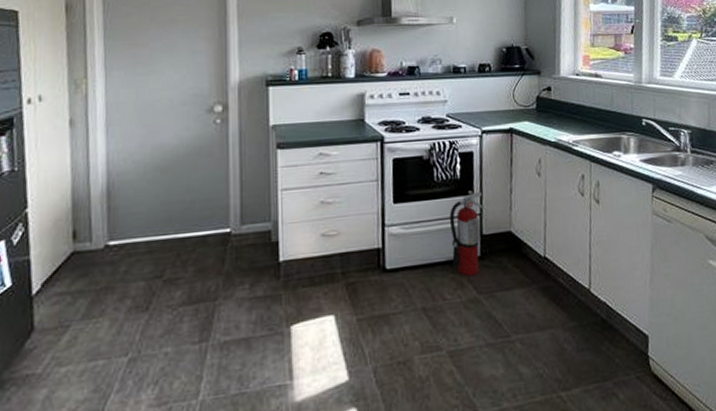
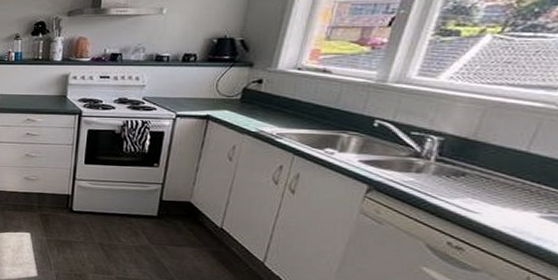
fire extinguisher: present [449,191,484,276] -> none [130,165,167,229]

